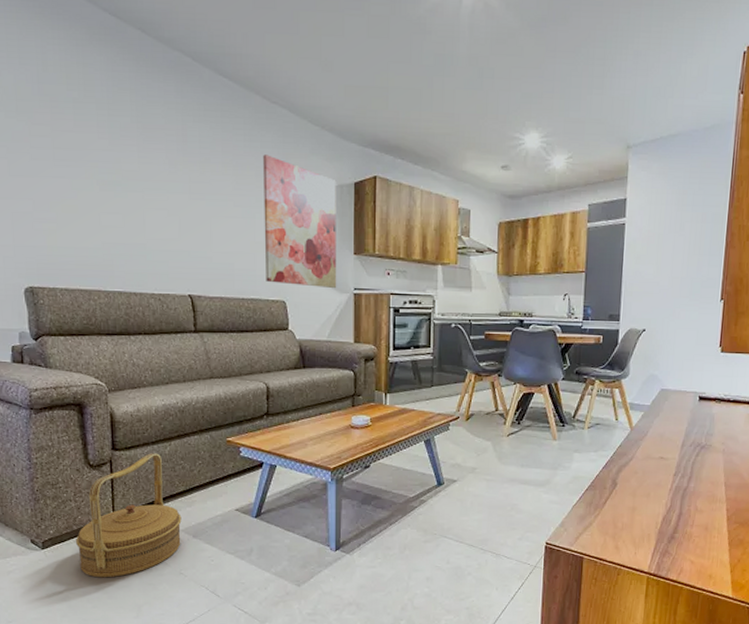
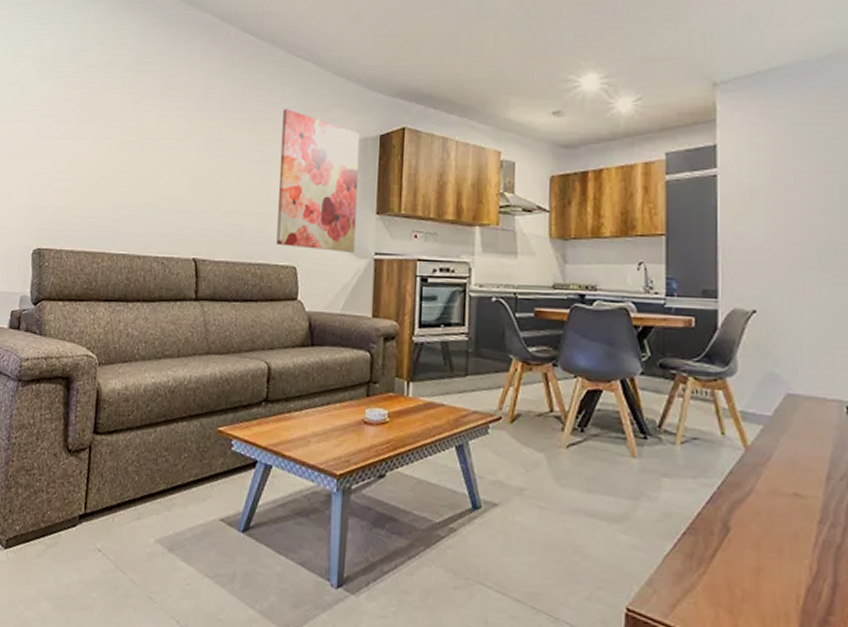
basket: present [76,453,182,578] -> none [41,440,158,594]

